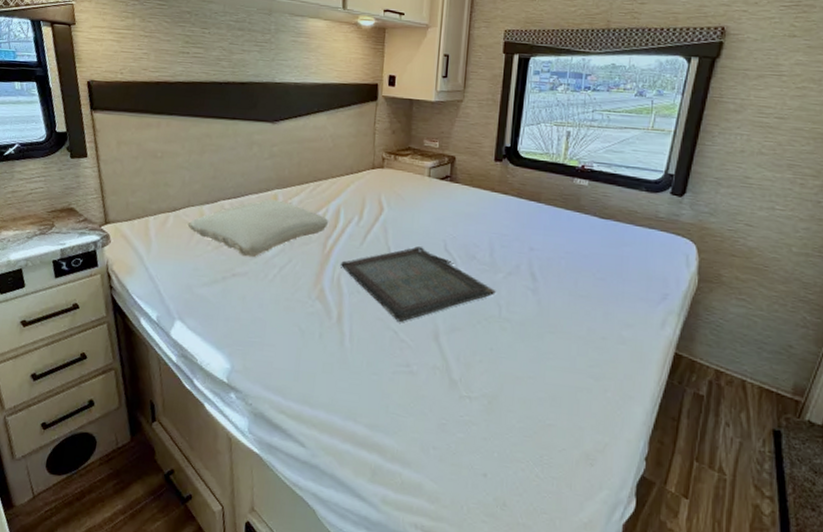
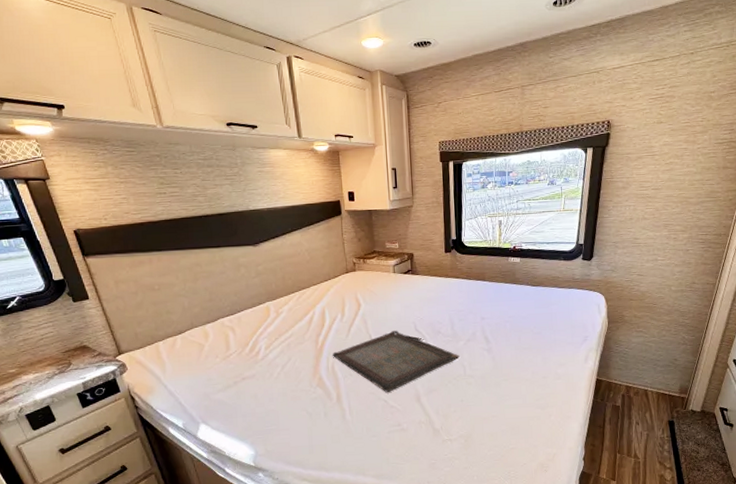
pillow: present [187,199,329,258] -> none [194,311,317,362]

